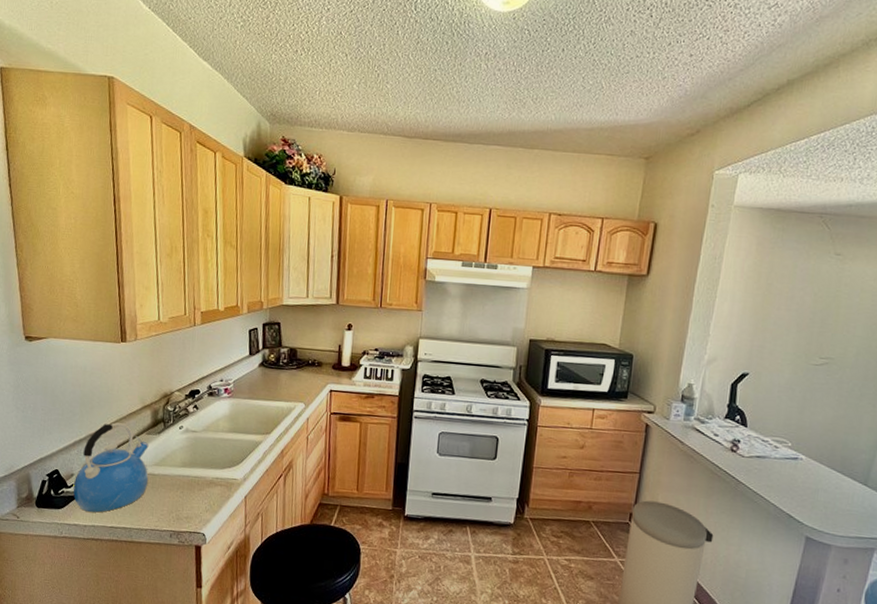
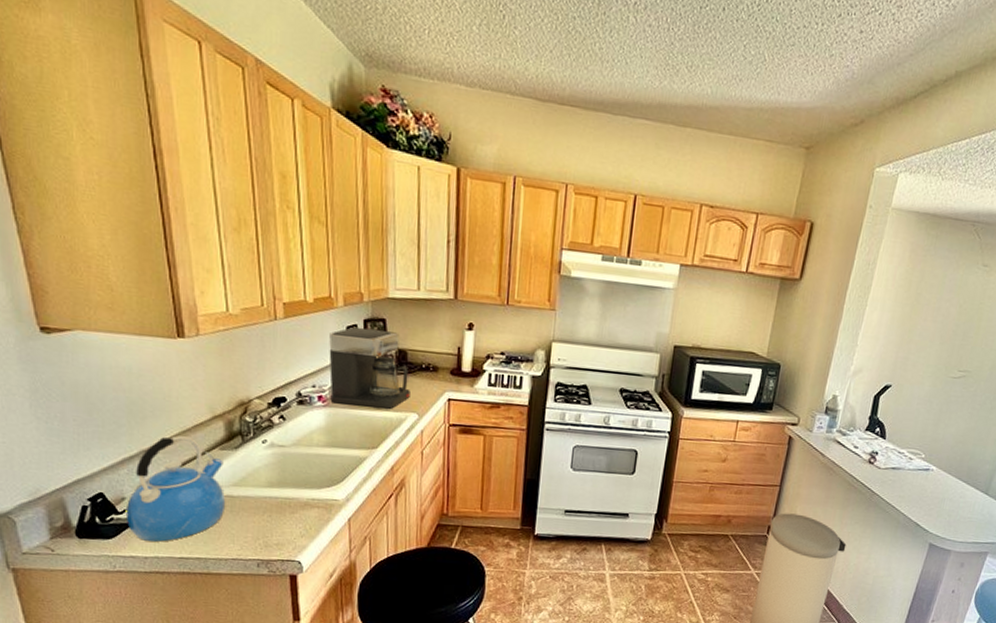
coffee maker: none [234,330,299,400] -> present [329,327,410,410]

